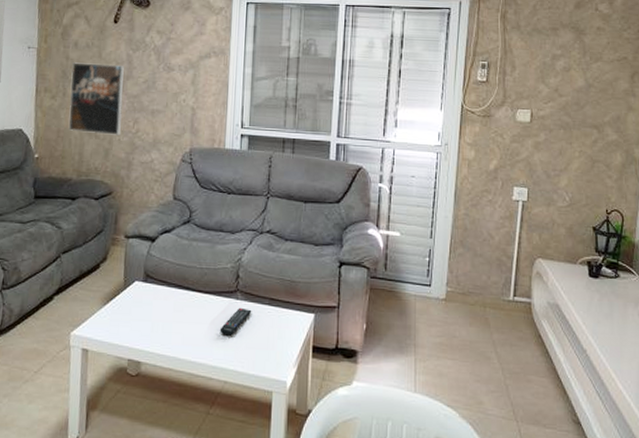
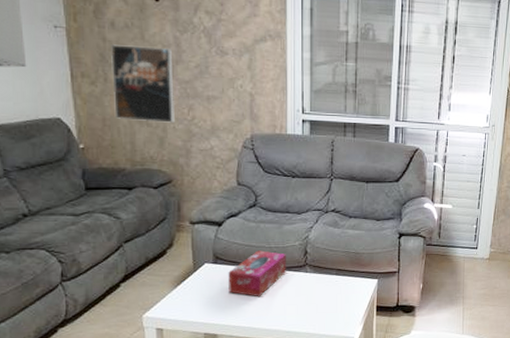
tissue box: none [156,271,217,322] -> present [228,250,286,296]
remote control: present [219,307,252,336] -> none [291,279,321,304]

